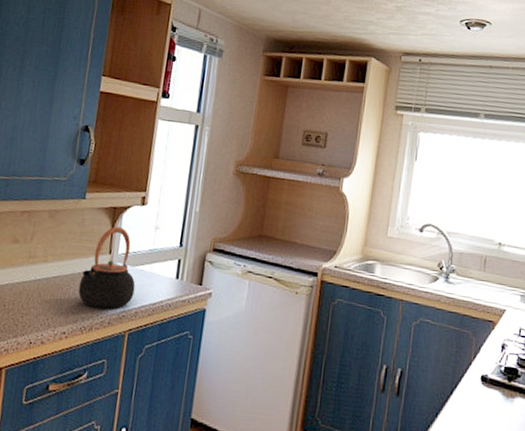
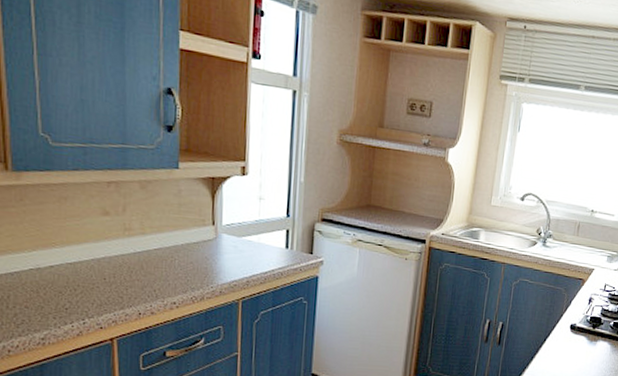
teapot: present [78,226,136,310] -> none [183,197,244,280]

